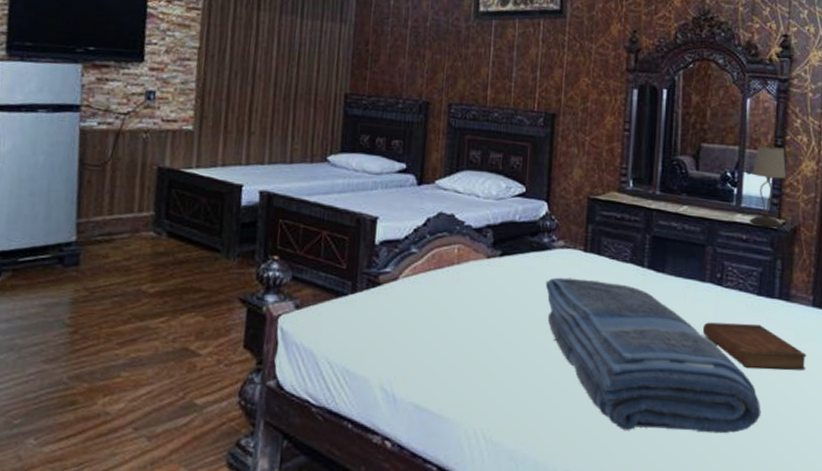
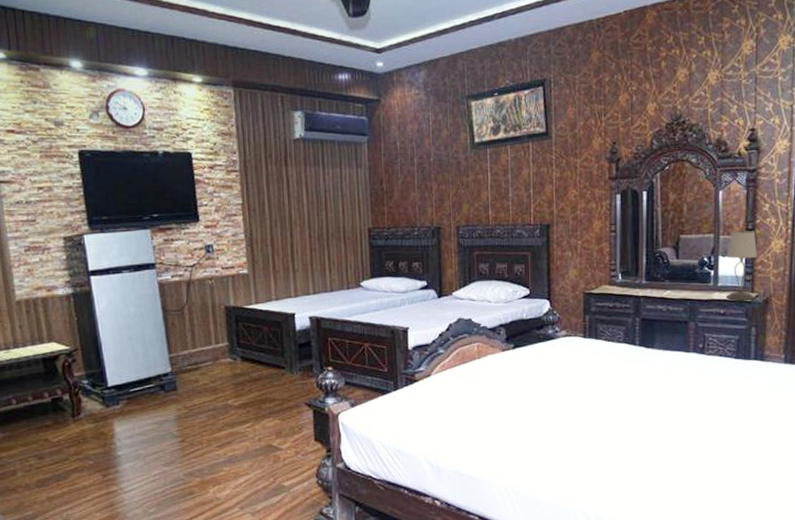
towel: present [545,277,761,434] -> none [553,360,743,476]
bible: present [702,322,807,370] -> none [689,383,780,418]

